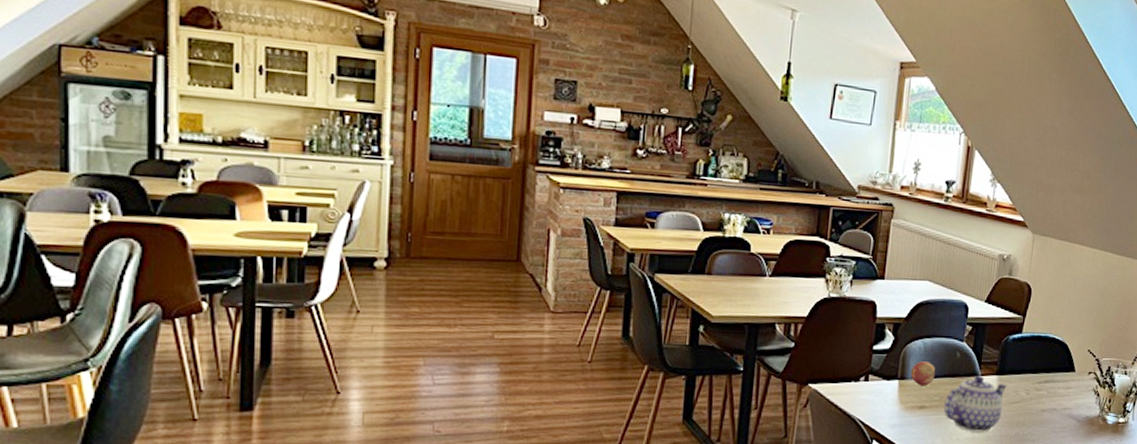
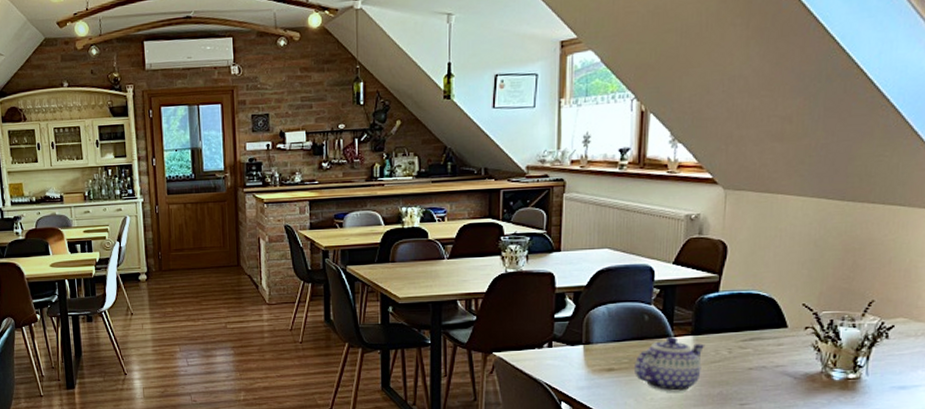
fruit: present [910,361,936,386] -> none [595,326,623,350]

